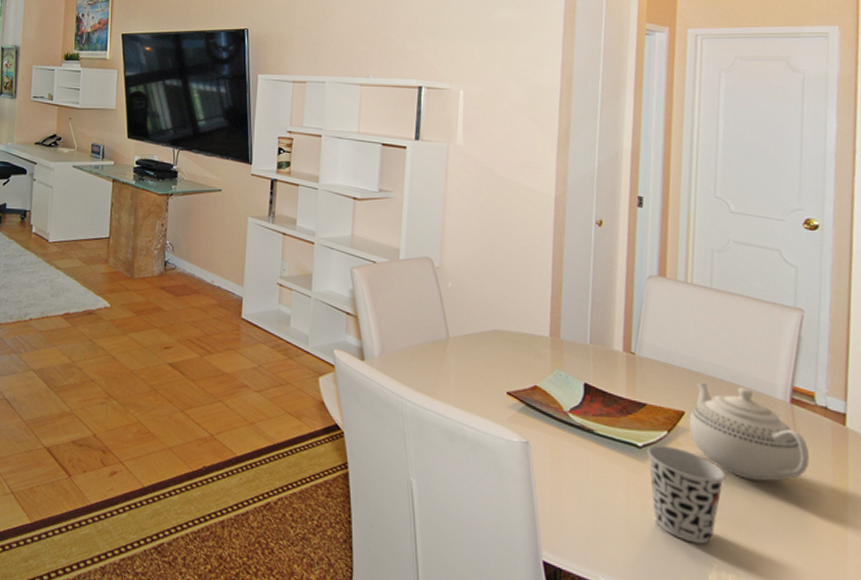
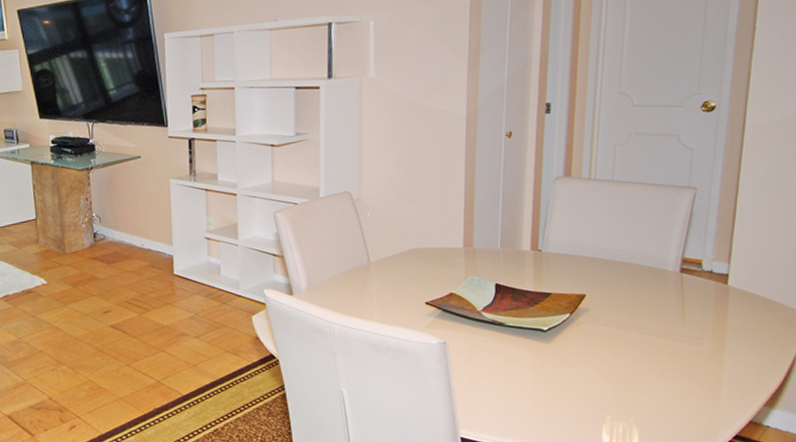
cup: present [647,445,726,544] -> none [551,326,620,403]
teapot: present [689,382,810,481] -> none [589,265,694,343]

